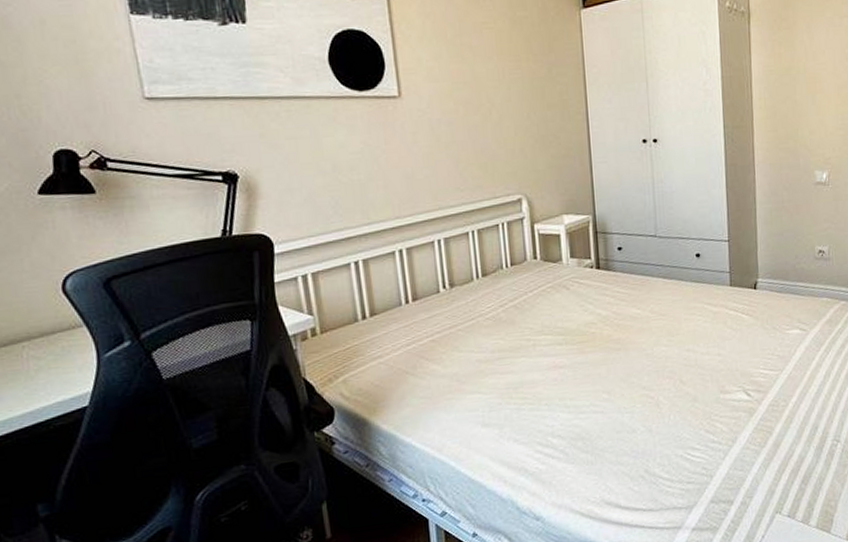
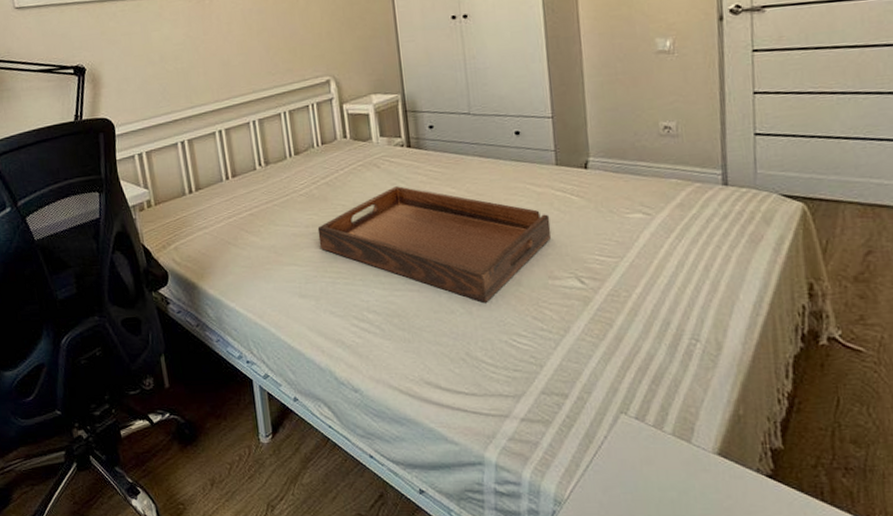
serving tray: none [503,308,724,420] -> present [317,186,552,303]

